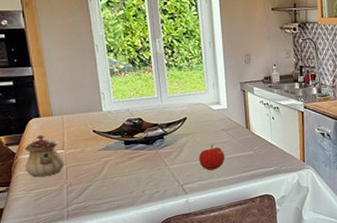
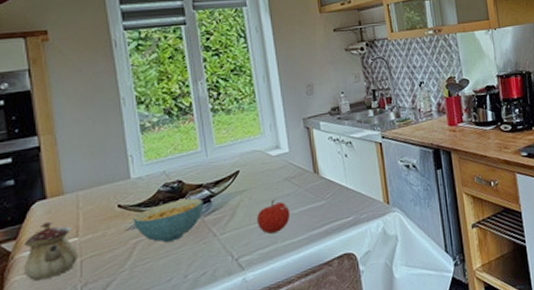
cereal bowl: none [104,134,158,164] -> present [133,198,204,242]

